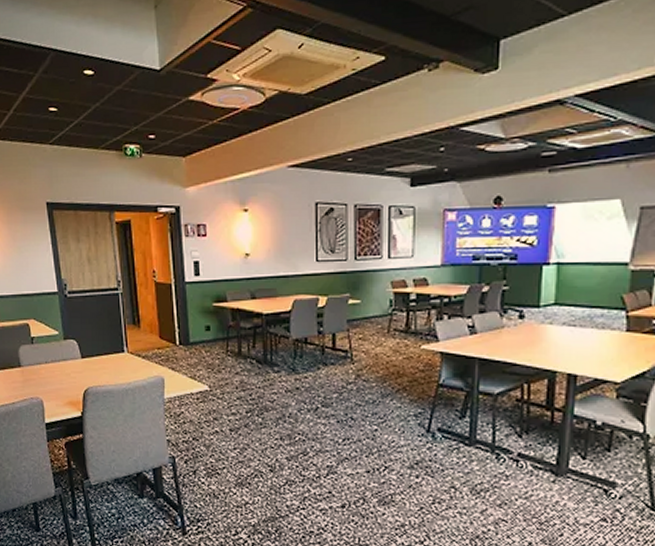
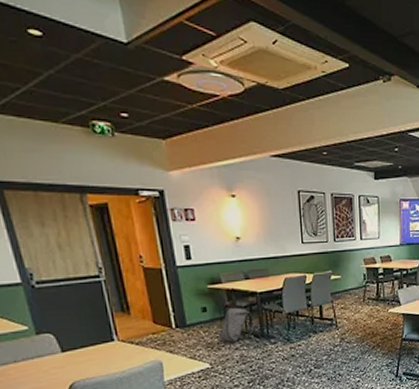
backpack: none [219,328,257,367] -> present [218,307,254,343]

